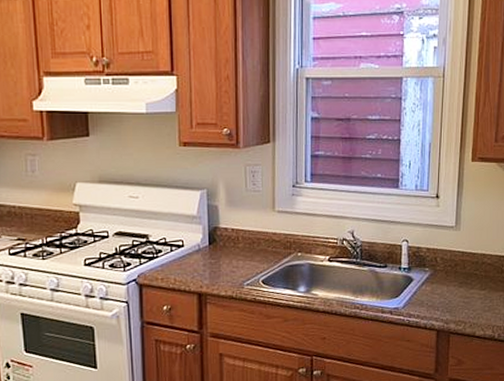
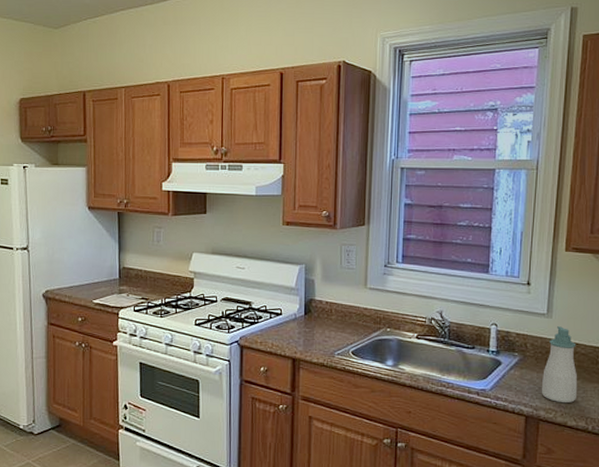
soap bottle: none [451,238,485,314] -> present [541,326,578,404]

